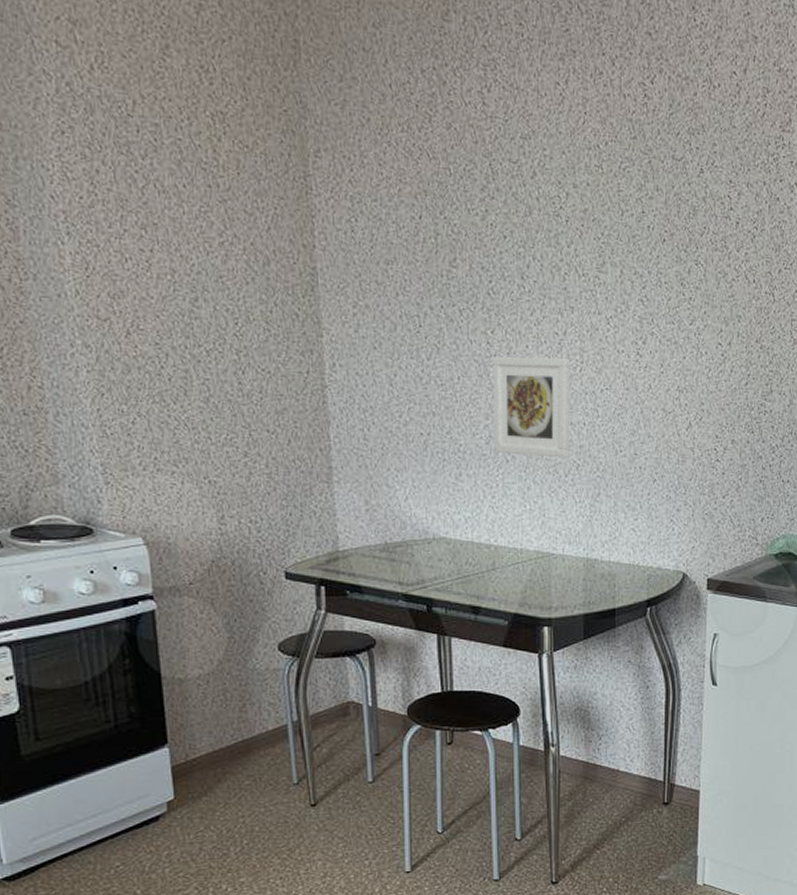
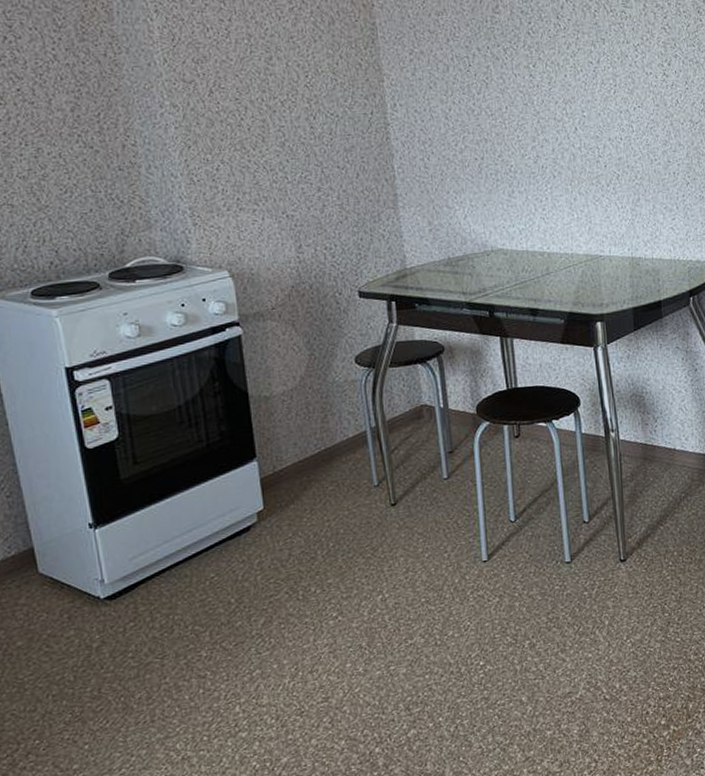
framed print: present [492,356,571,459] -> none [535,82,610,171]

